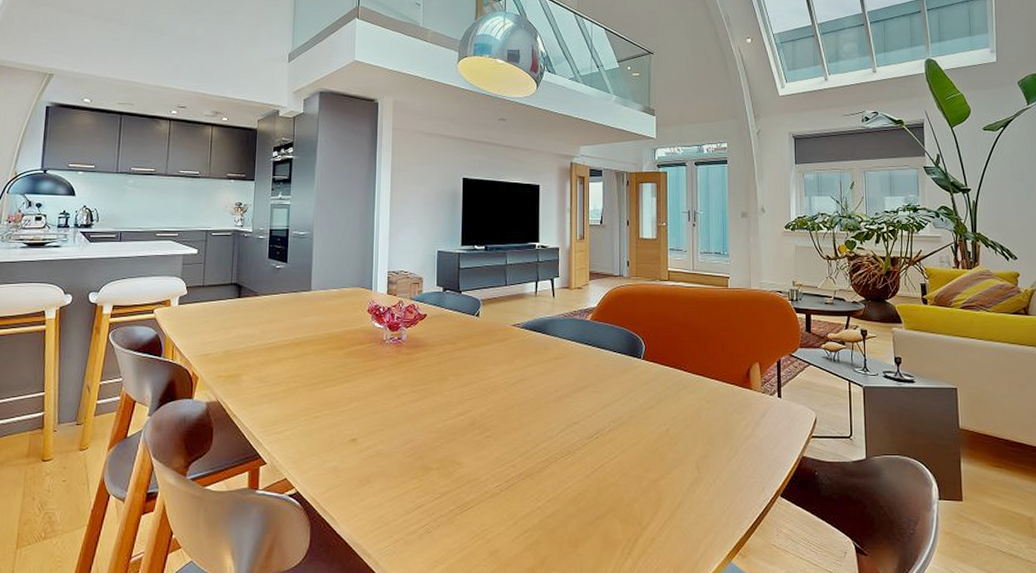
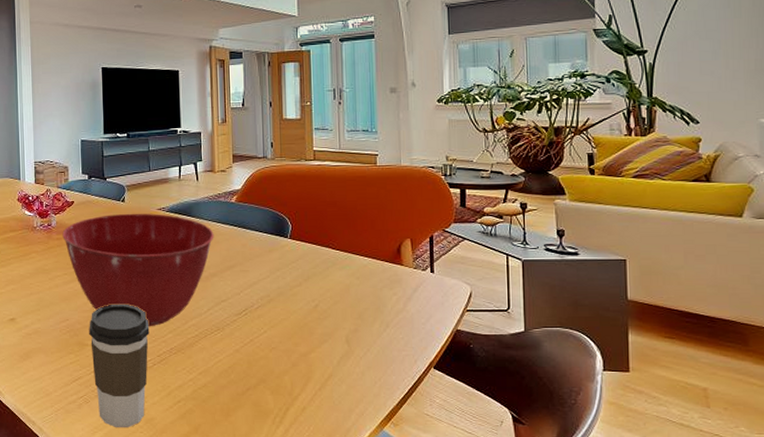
mixing bowl: none [412,328,568,450] -> present [62,213,214,327]
coffee cup: none [435,424,498,560] -> present [89,304,150,427]

